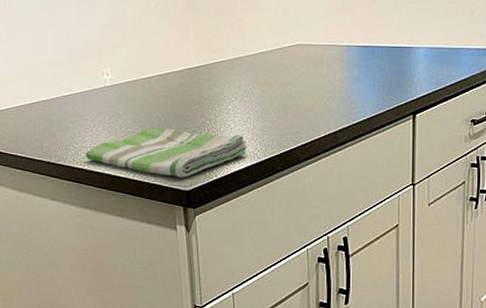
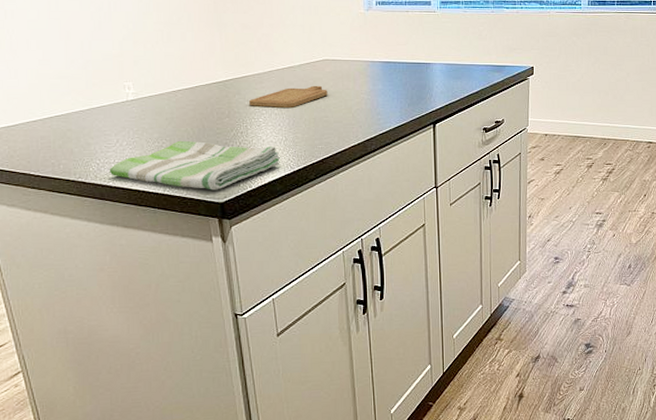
chopping board: none [218,71,300,95] -> present [248,85,328,108]

